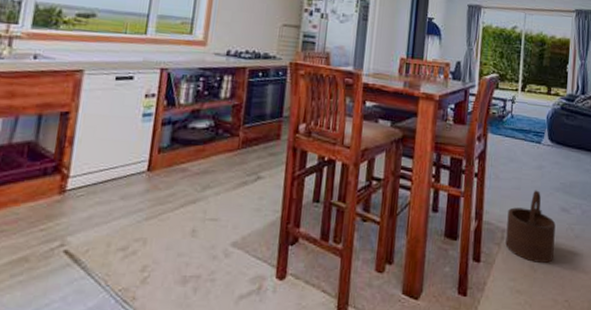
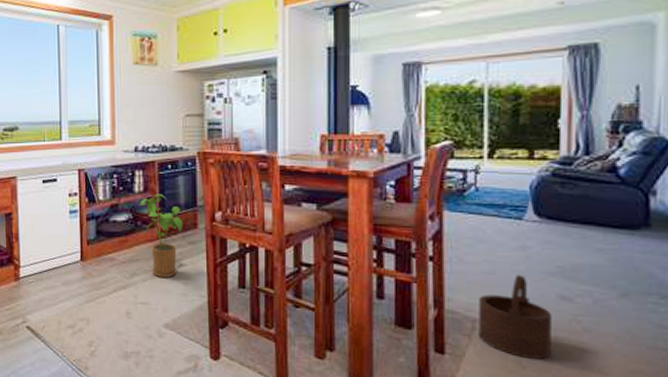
house plant: none [222,101,267,191] -> present [138,194,183,278]

